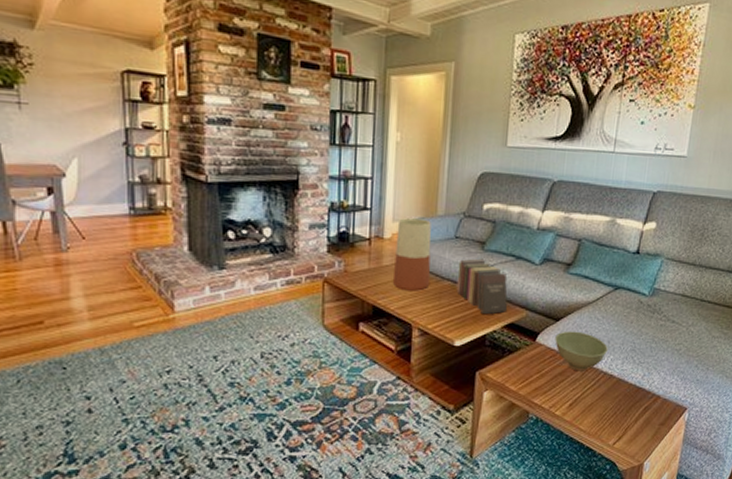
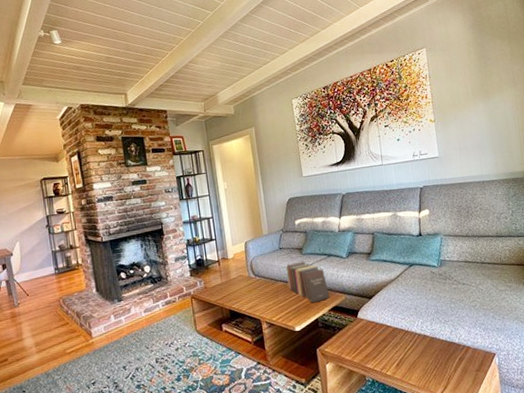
vase: present [393,218,432,291] -> none [236,239,268,295]
bowl: present [555,331,608,371] -> none [372,304,417,337]

